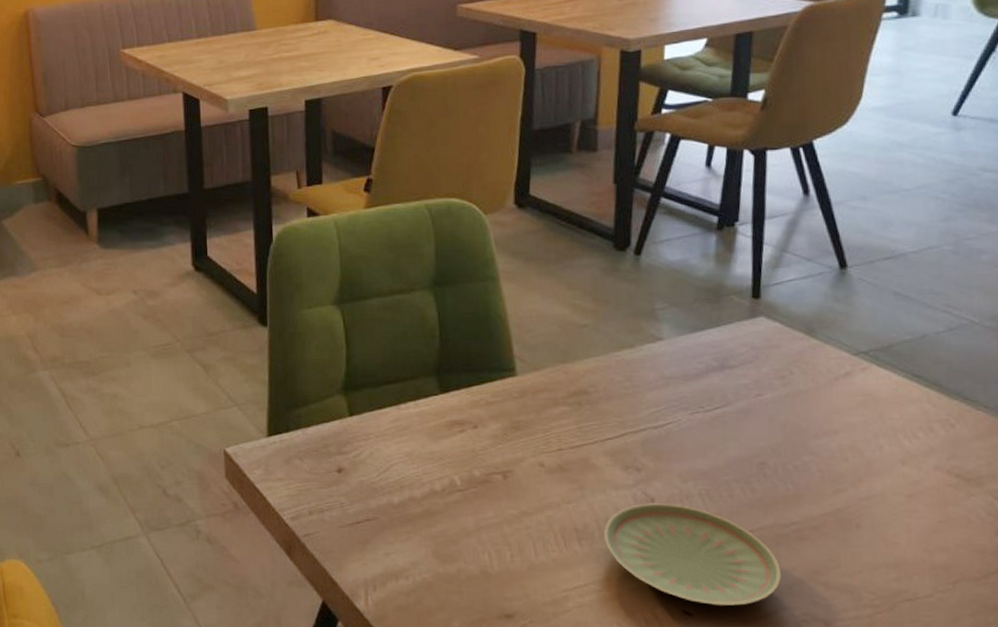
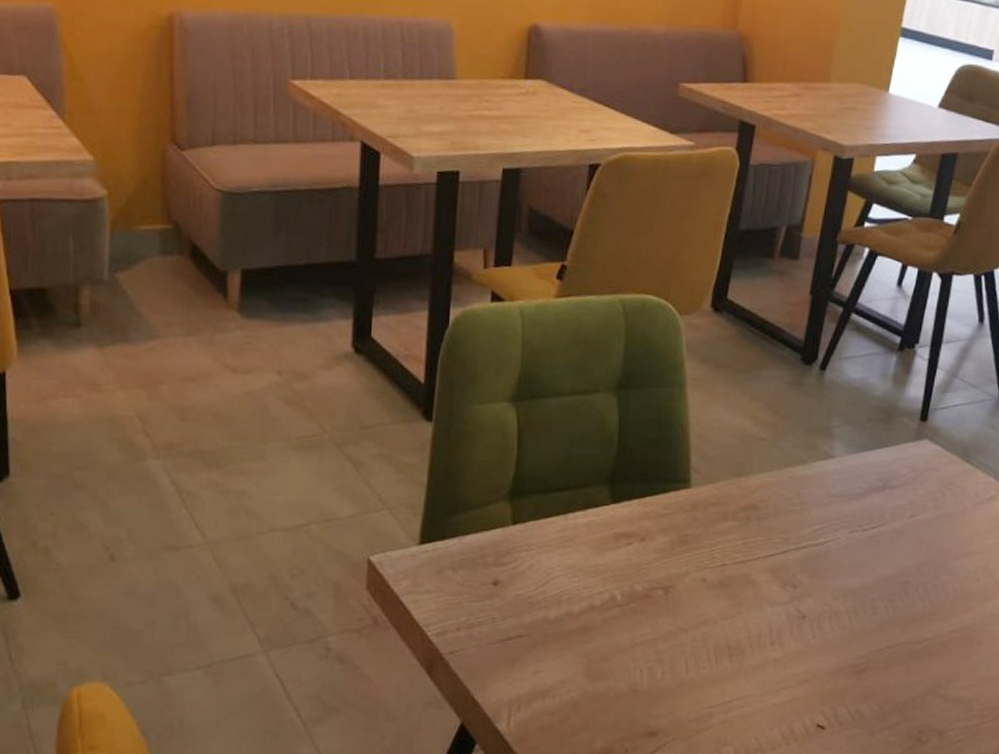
plate: present [604,503,781,607] -> none [754,620,909,720]

